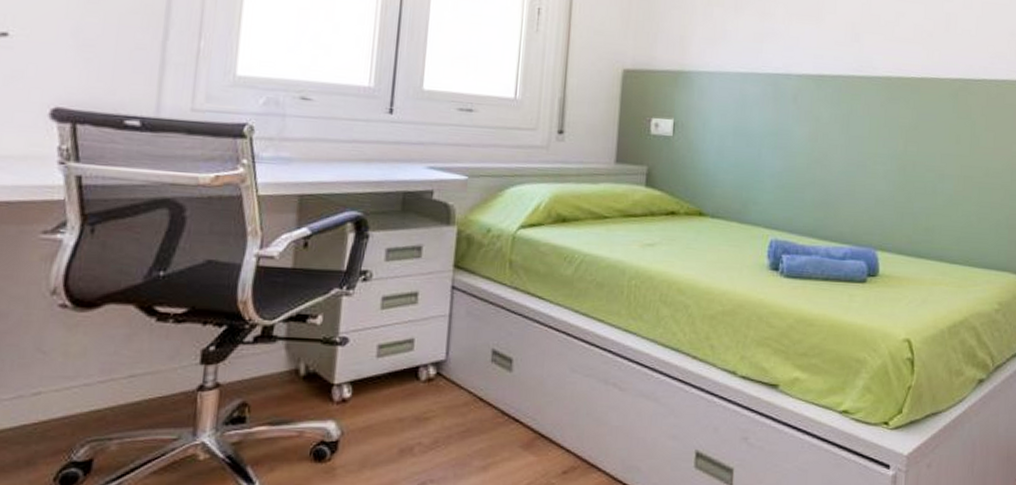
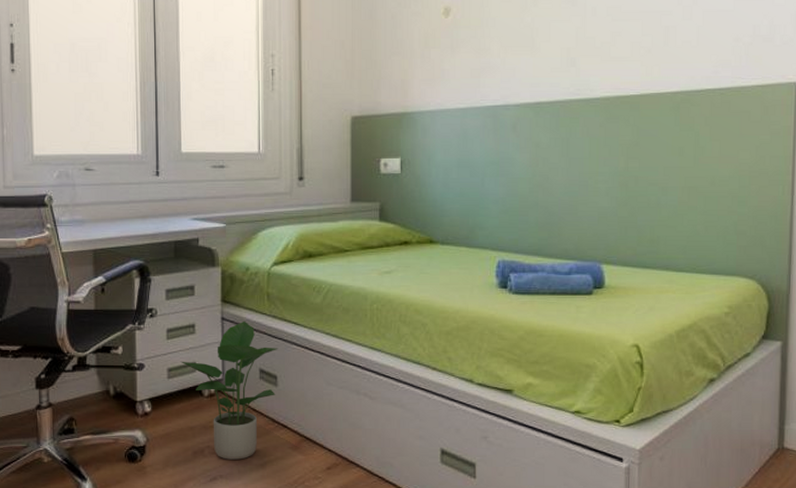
potted plant: none [396,292,518,460] -> present [181,322,279,460]

